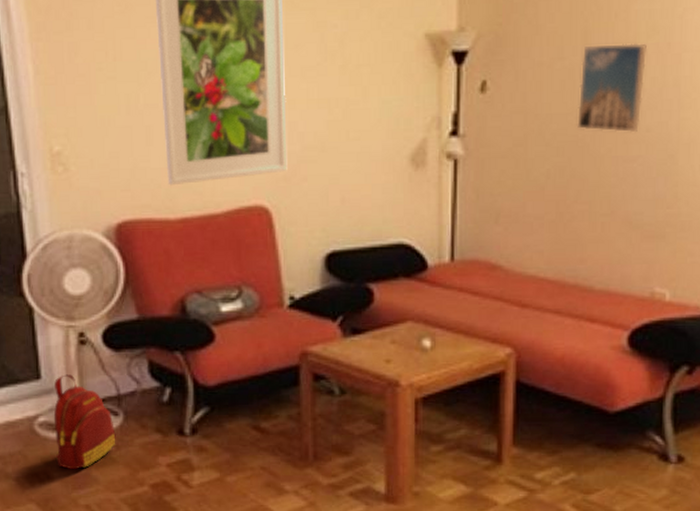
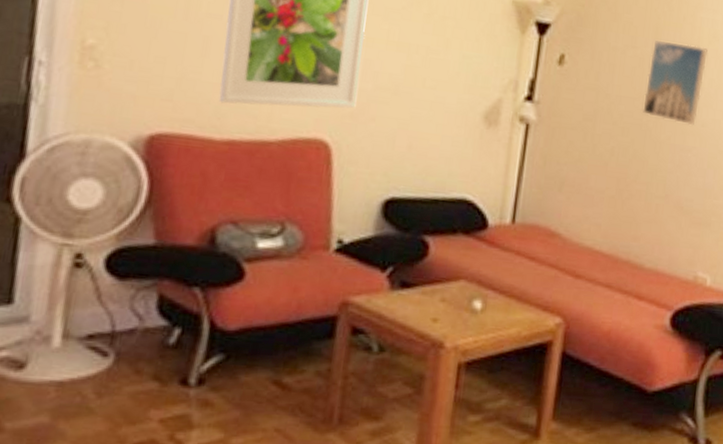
backpack: present [53,374,116,469] -> none [13,301,101,419]

